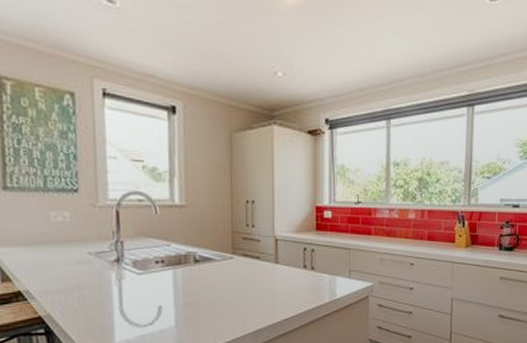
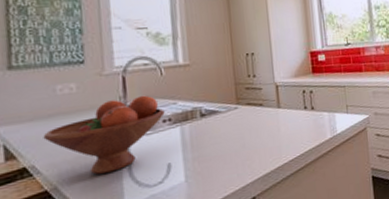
fruit bowl: none [37,233,158,307] -> present [43,95,165,175]

